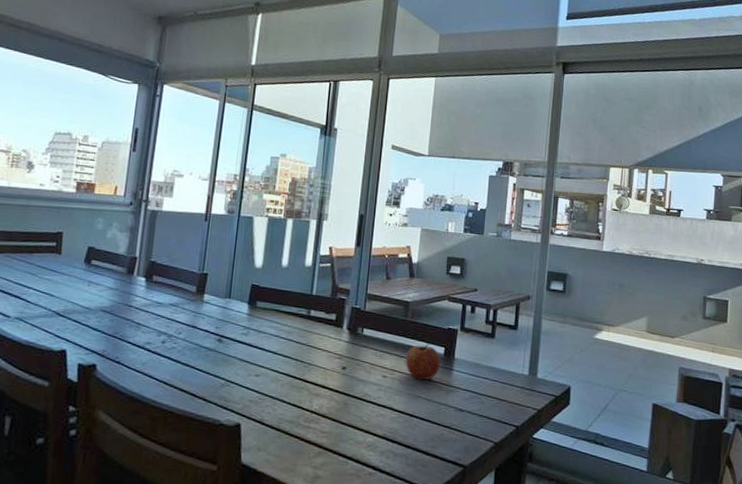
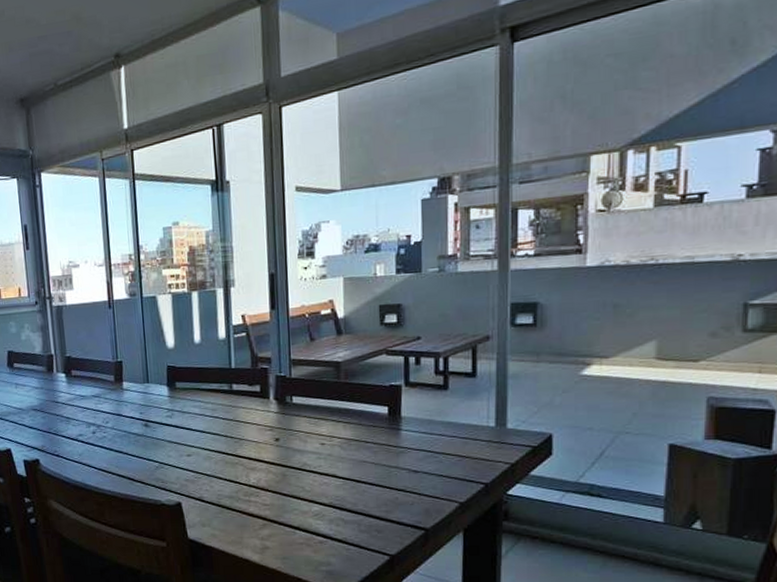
fruit: present [405,343,441,380] -> none [343,404,386,443]

